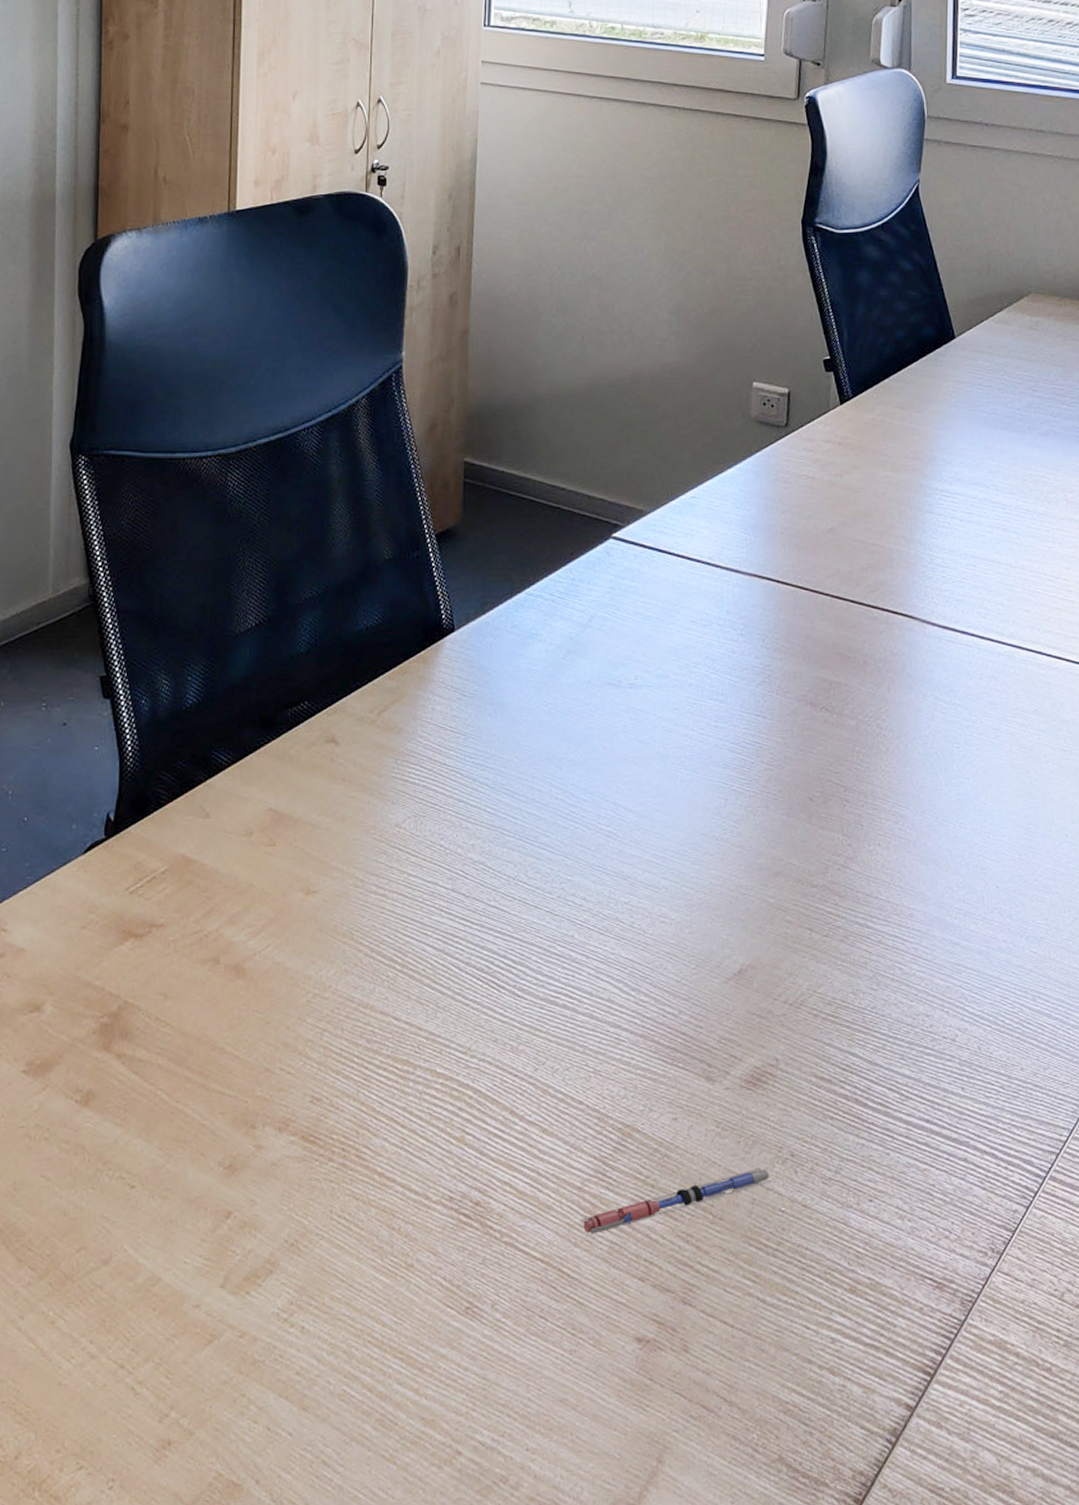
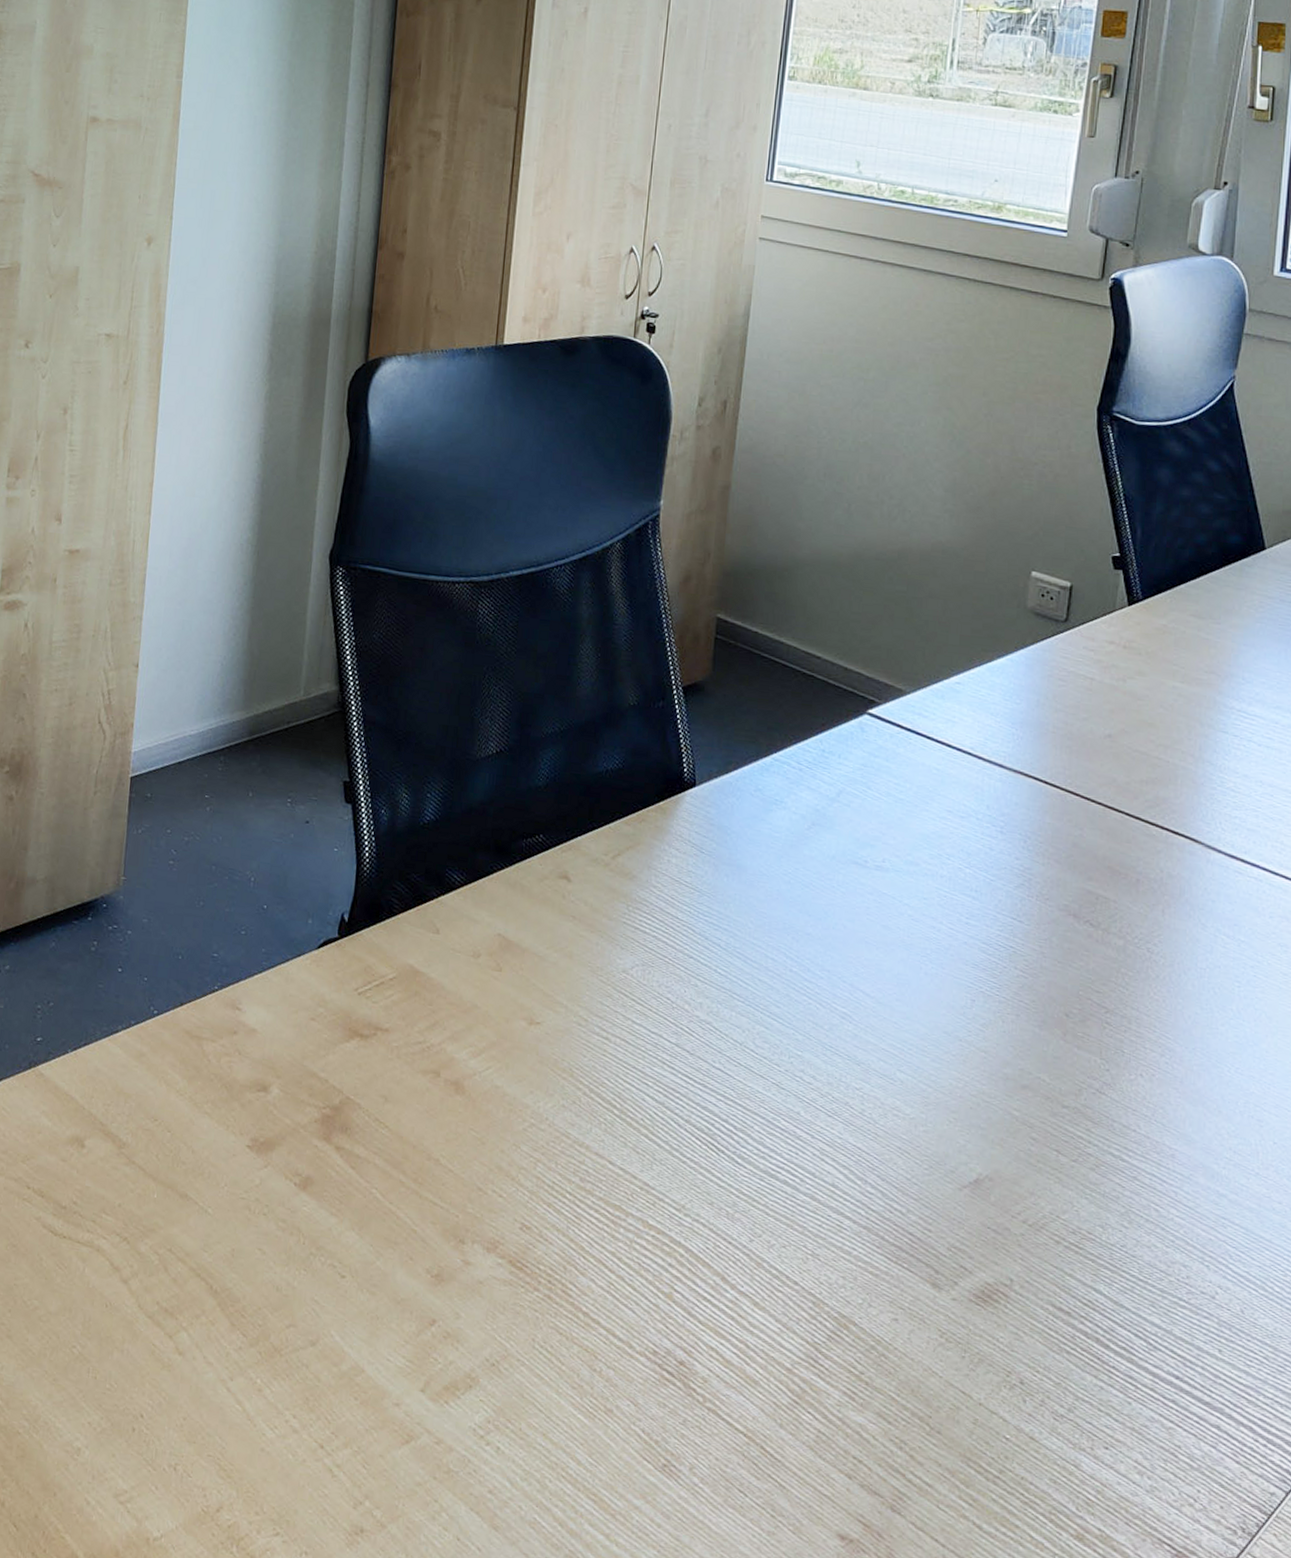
pen: present [580,1167,772,1234] -> none [788,1388,997,1420]

